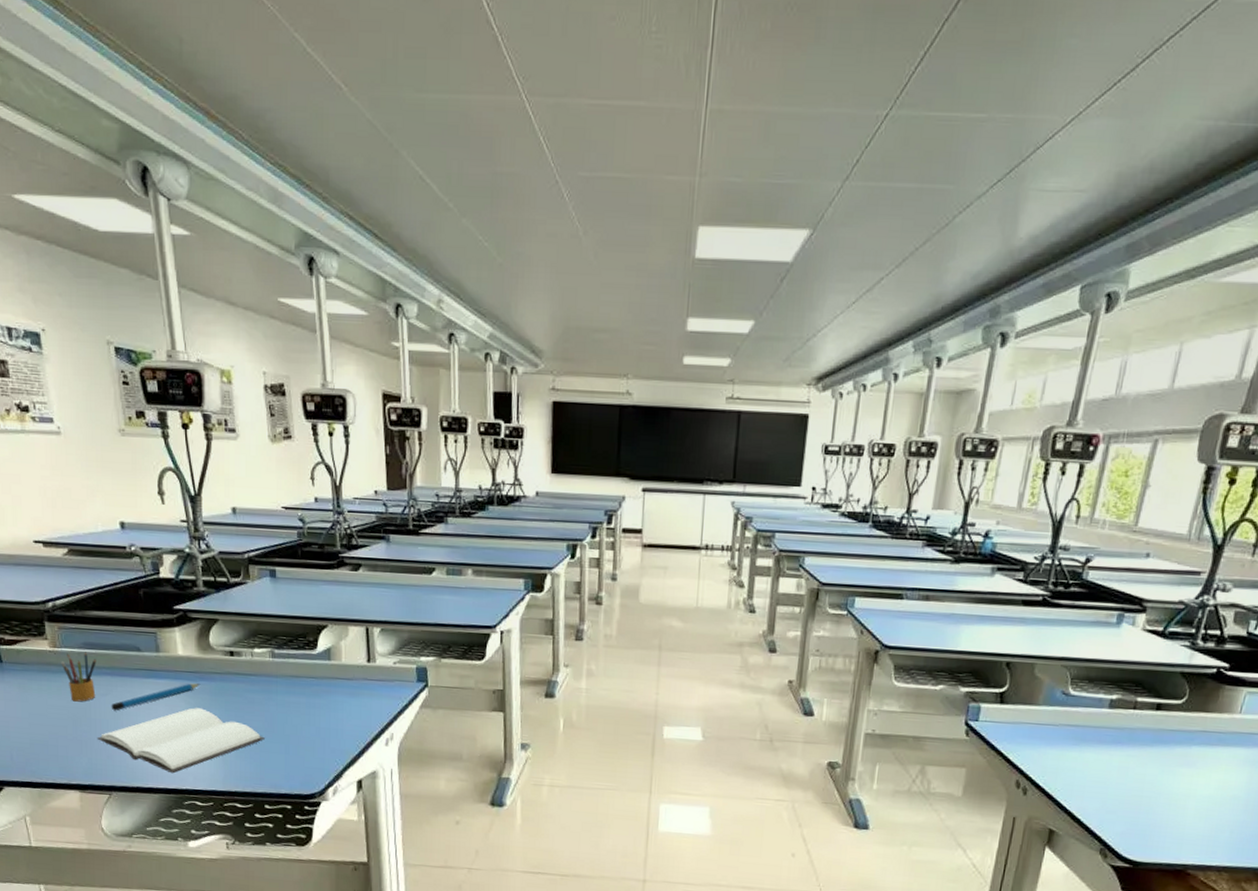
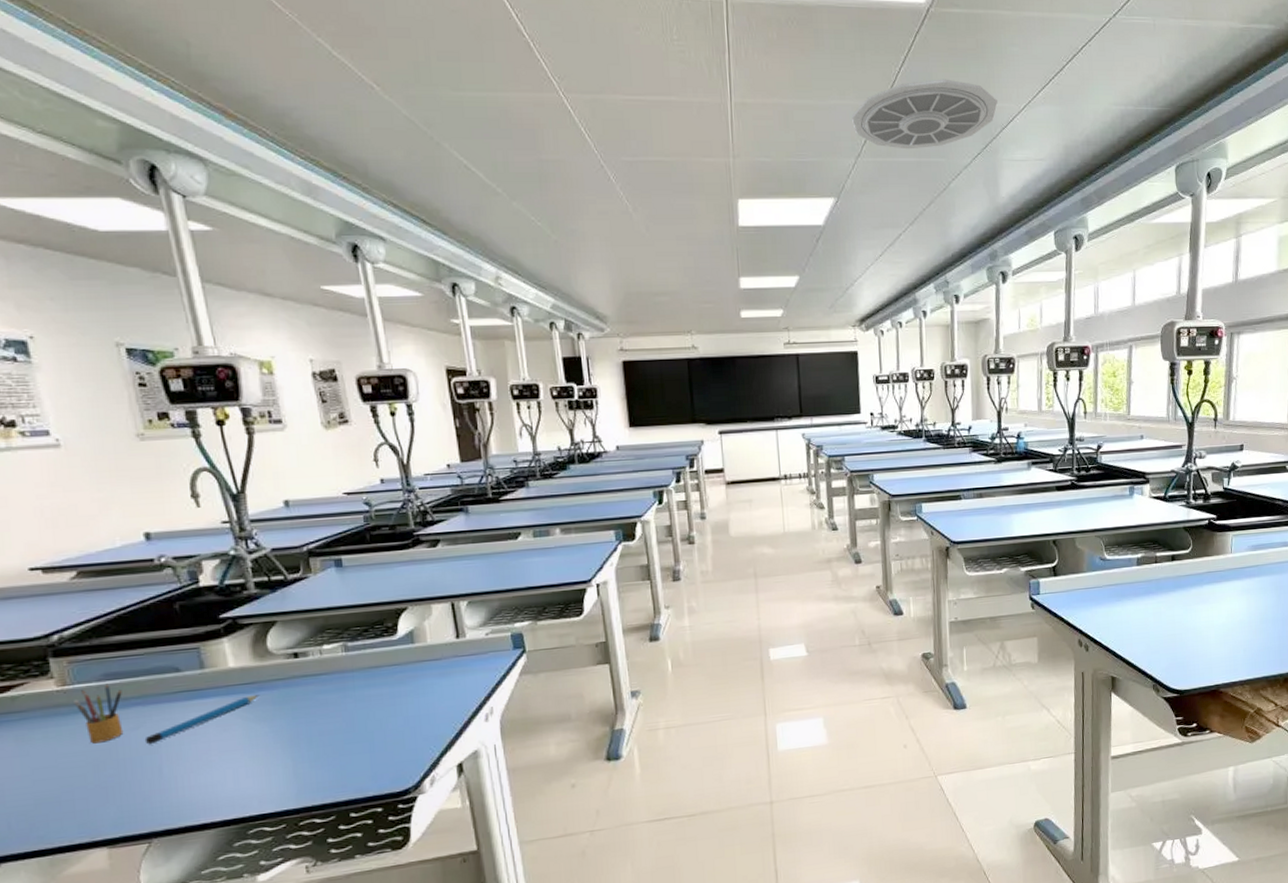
book: present [97,708,265,774] -> none [128,721,344,802]
ceiling vent: none [845,81,1037,173] -> present [852,79,998,149]

